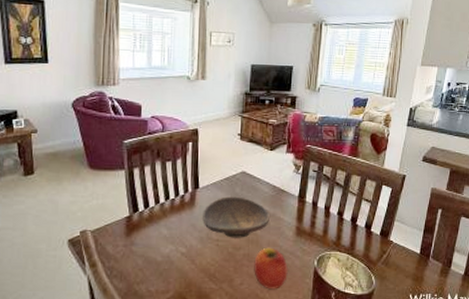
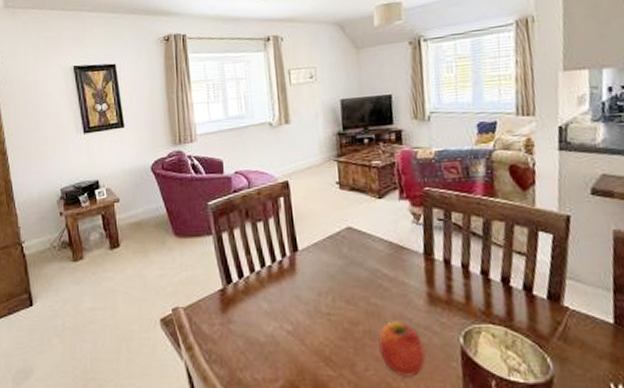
decorative bowl: present [203,196,270,238] -> none [306,258,391,311]

